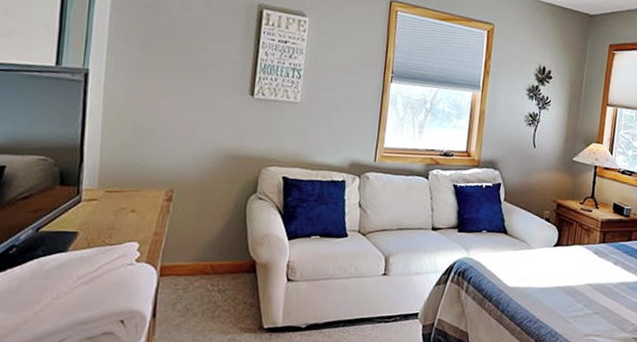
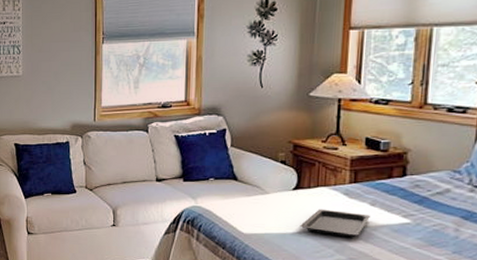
serving tray: none [557,265,614,294] -> present [300,209,371,238]

